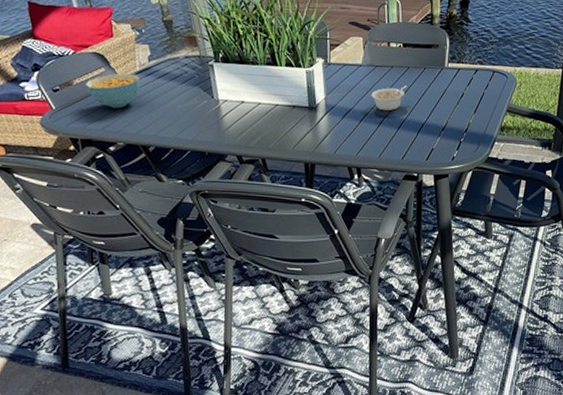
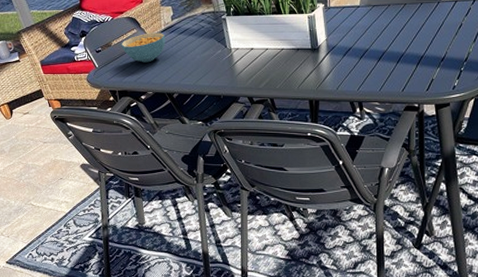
legume: present [371,85,406,111] -> none [370,21,404,47]

